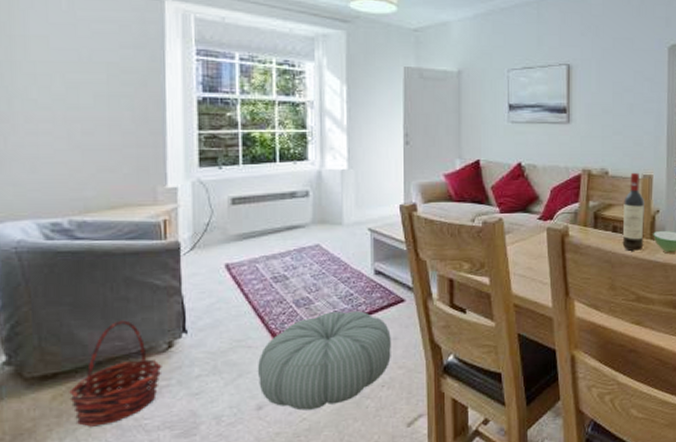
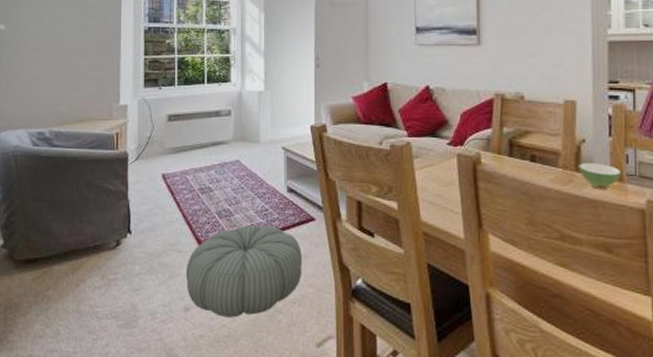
basket: present [69,320,162,427] -> none [44,218,112,309]
wine bottle: present [622,172,644,251] -> none [542,97,568,184]

